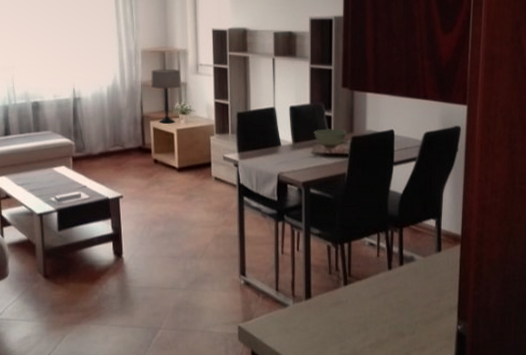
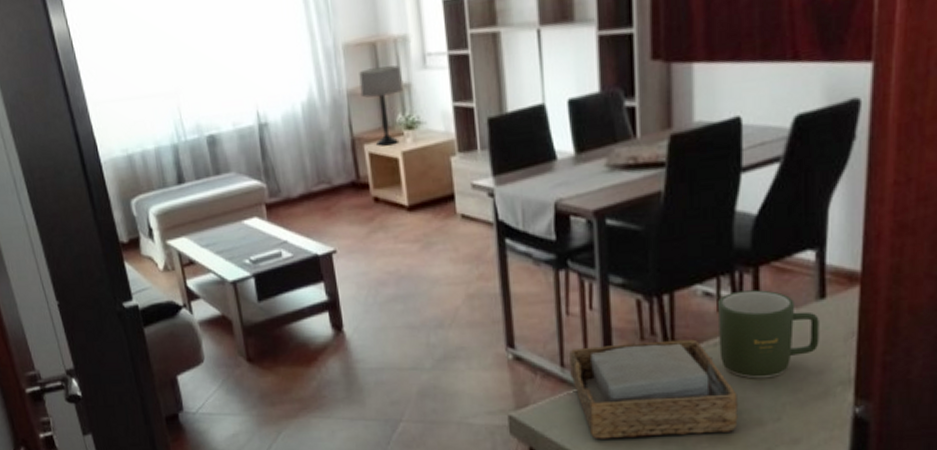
napkin holder: none [282,275,389,345] -> present [569,339,738,439]
bowl: present [314,129,347,149] -> none [607,124,661,158]
mug: none [377,243,438,304] -> present [717,290,819,379]

